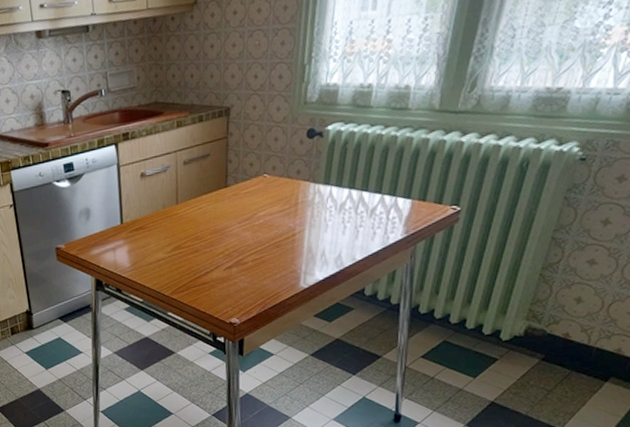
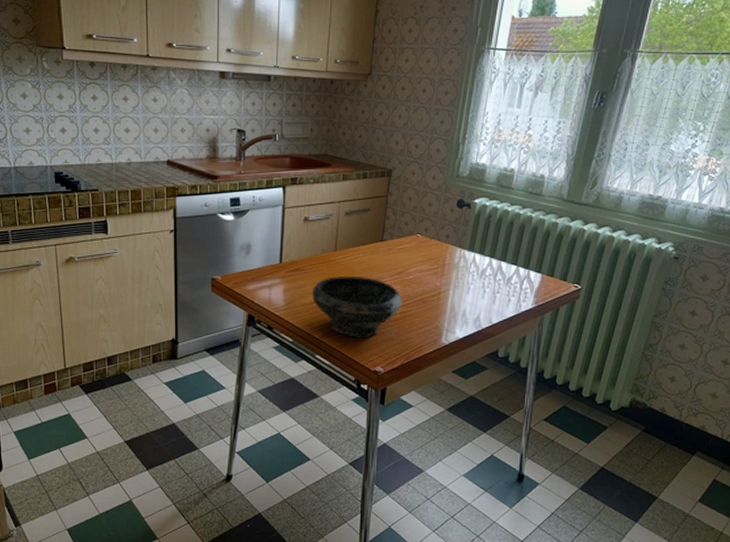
bowl: none [157,227,254,291] -> present [312,276,402,338]

